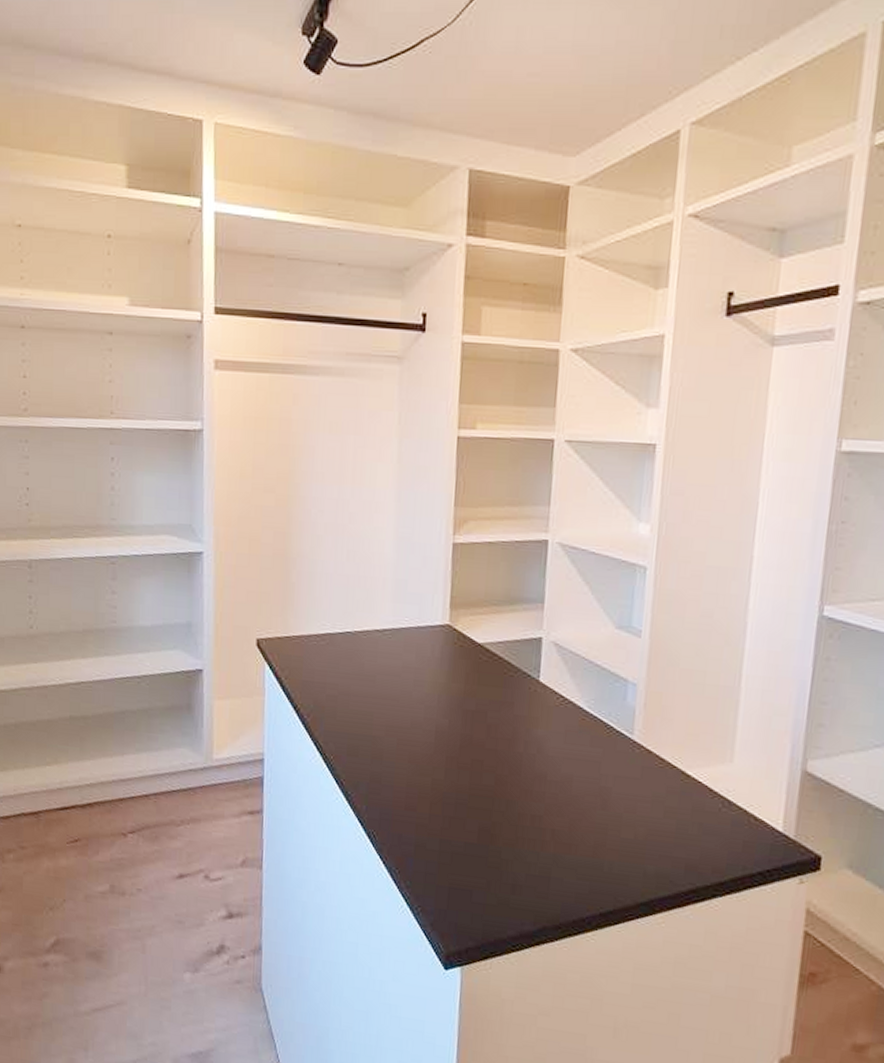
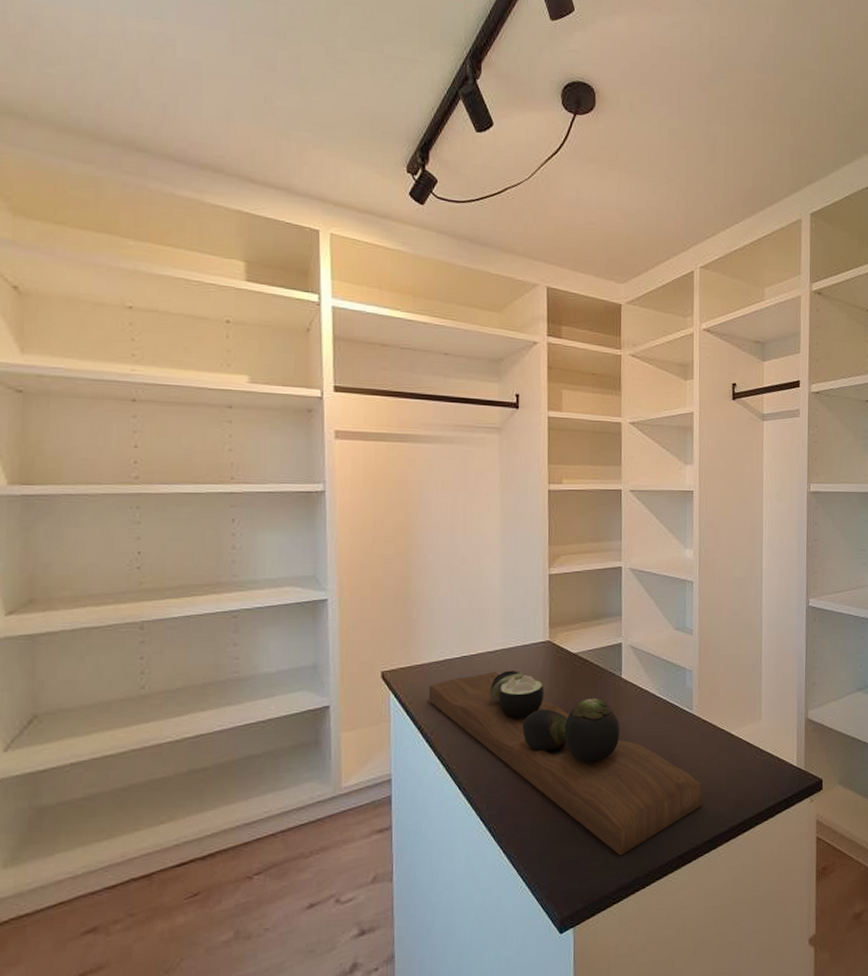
decorative tray: none [306,654,640,897] -> present [428,670,703,856]

